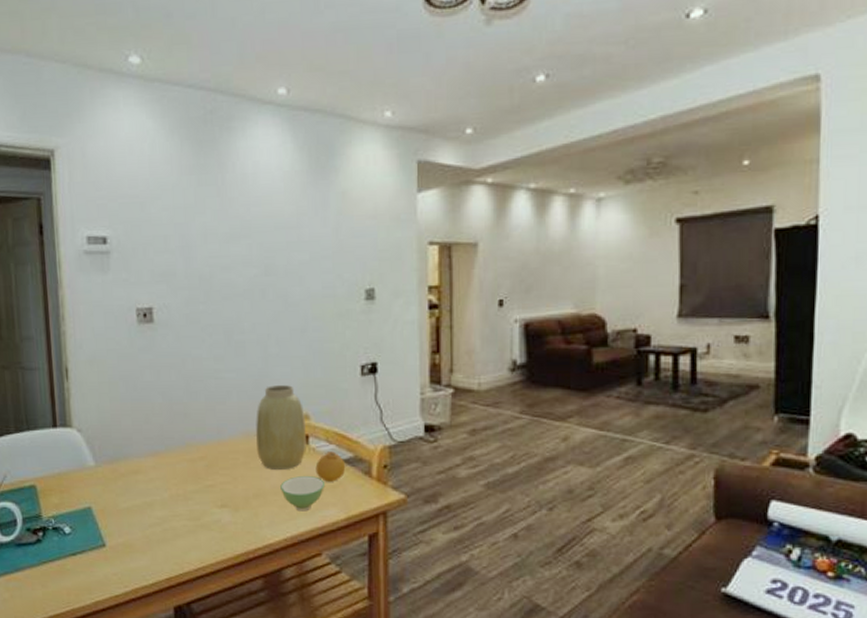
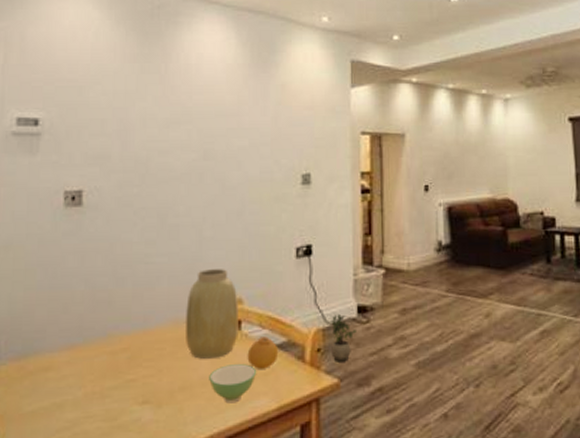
potted plant: none [396,433,423,479] -> present [330,315,356,362]

